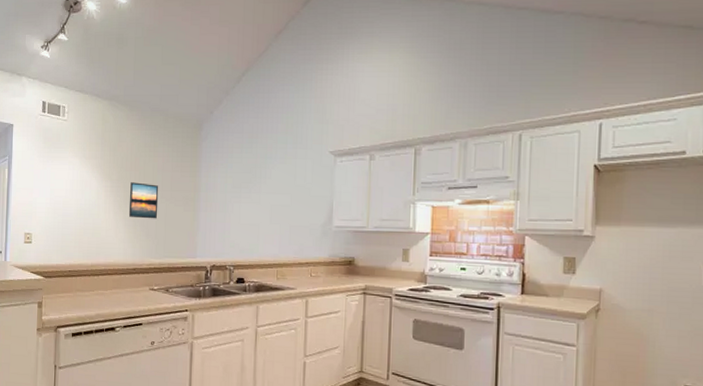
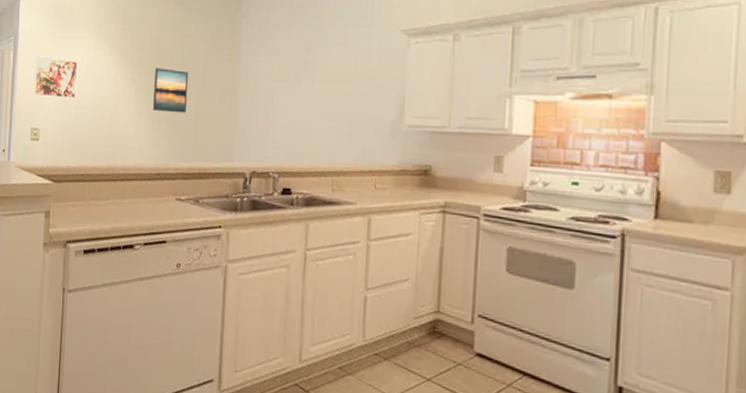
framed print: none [26,173,65,209] -> present [33,56,78,100]

